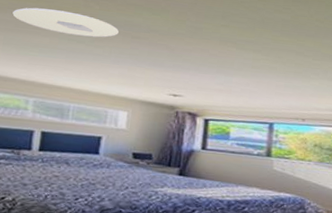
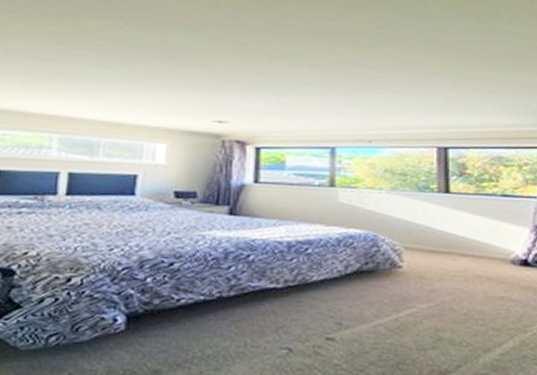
ceiling light: present [12,7,120,38] -> none [32,32,154,61]

